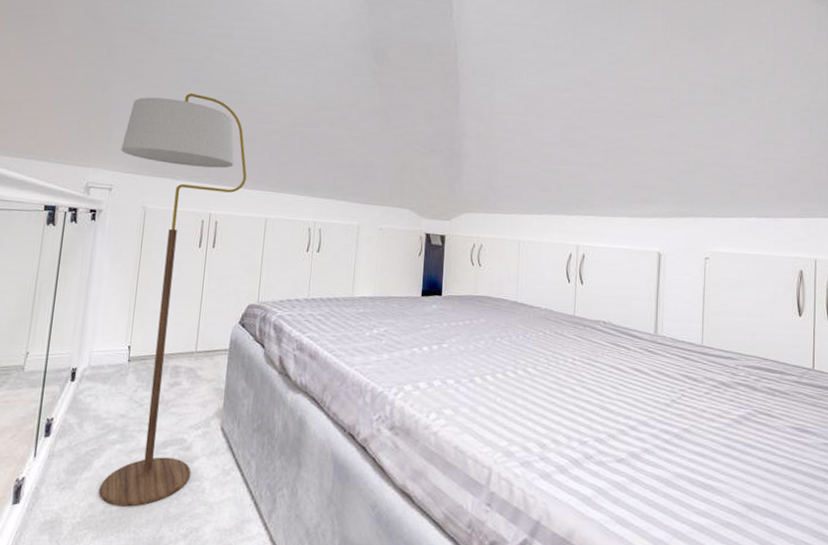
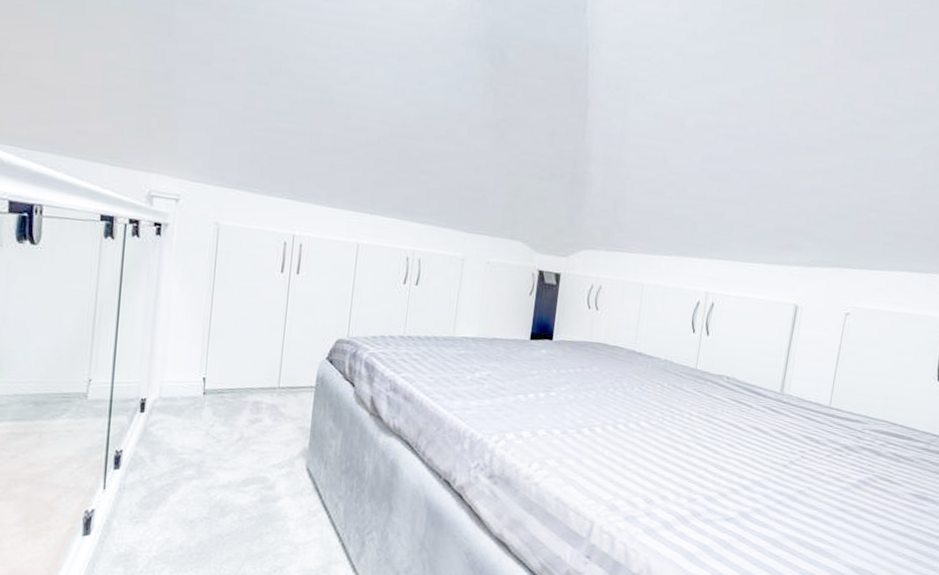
floor lamp: present [99,93,247,507] -> none [175,89,337,544]

